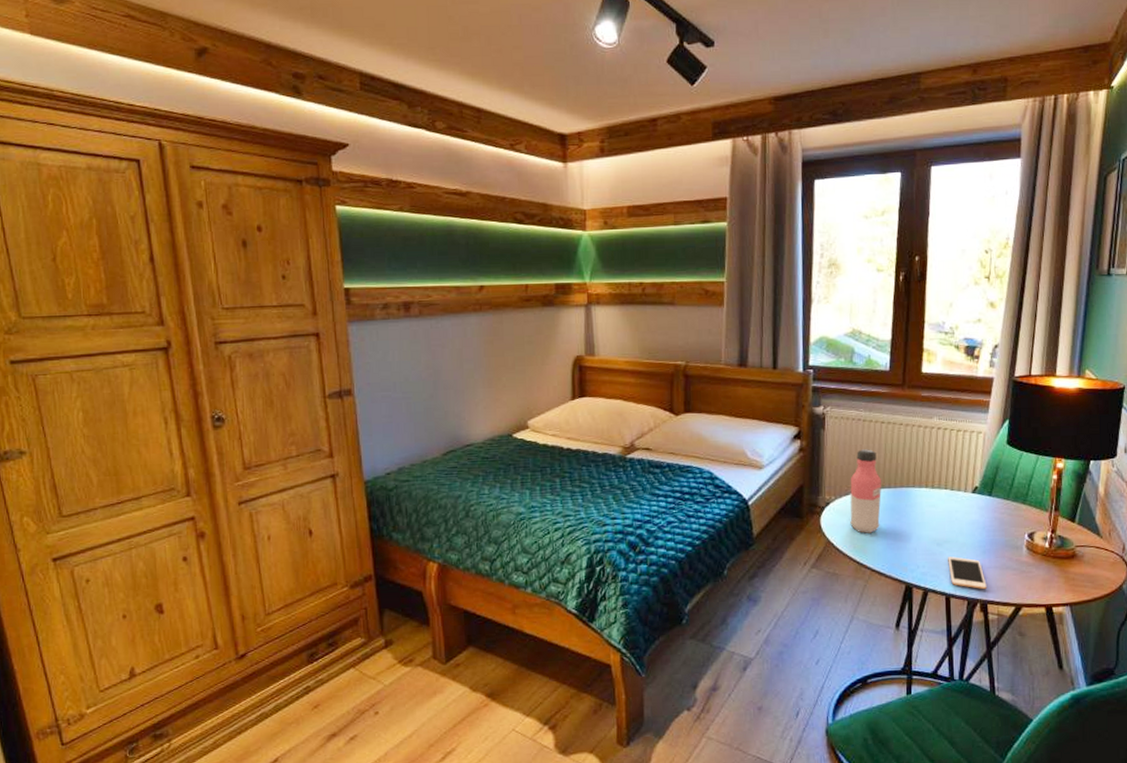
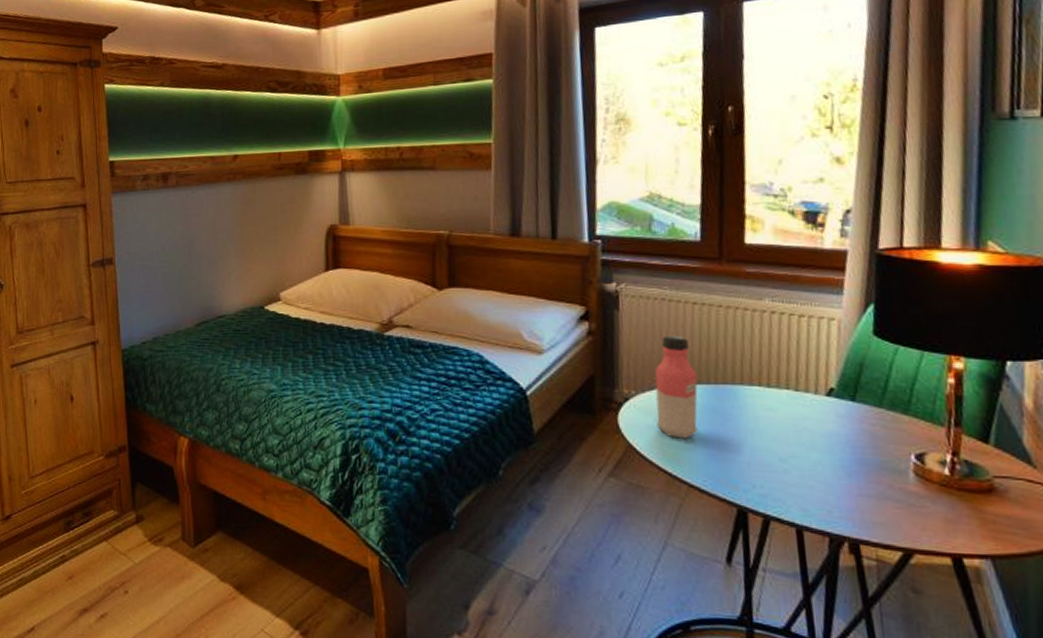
cell phone: present [948,556,987,590] -> none [796,477,857,525]

